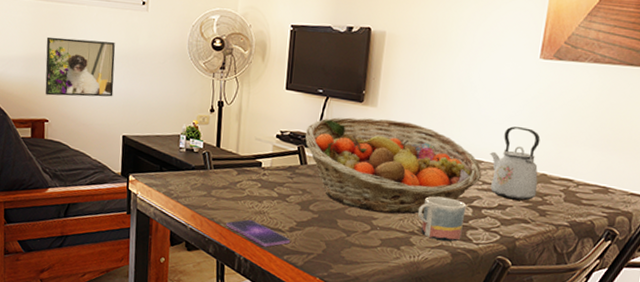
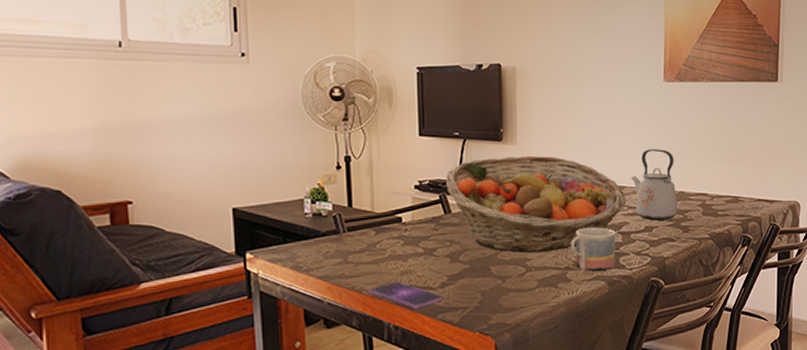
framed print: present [45,36,115,97] -> none [120,101,215,172]

